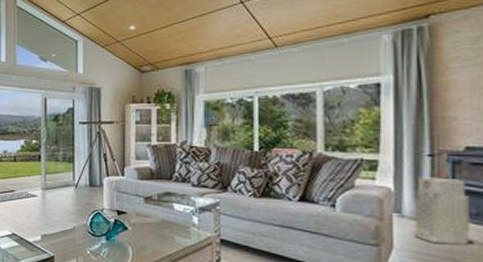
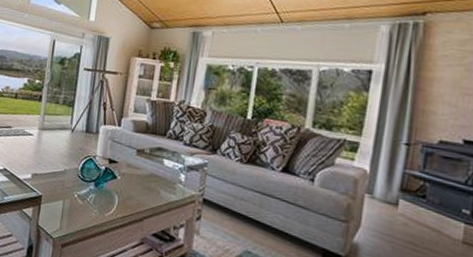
air purifier: present [414,177,470,245] -> none [381,163,435,232]

